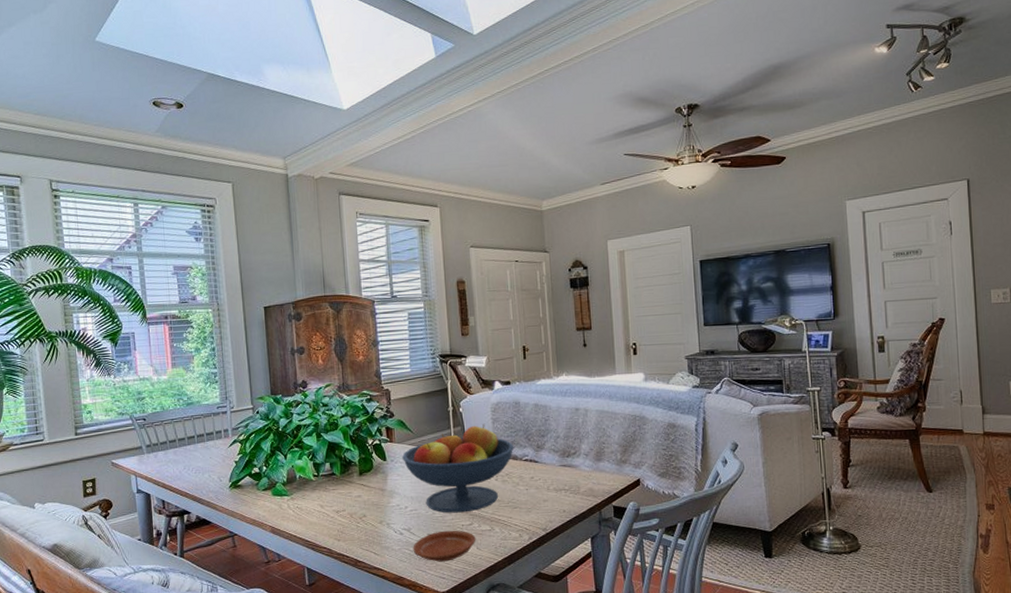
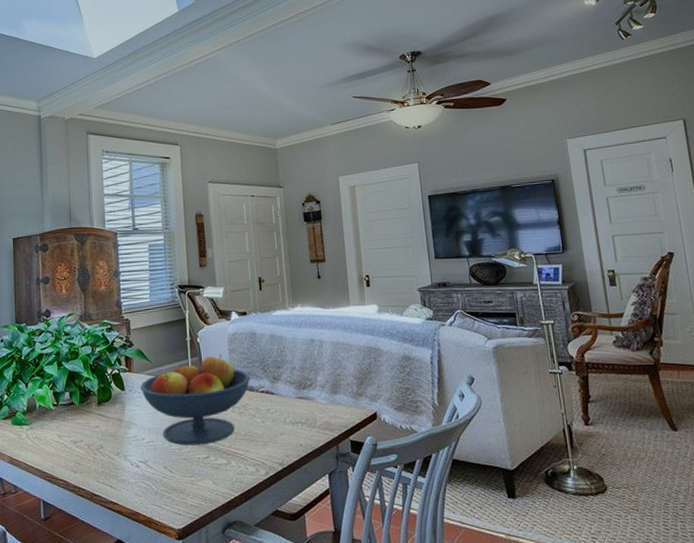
plate: present [413,530,476,562] -> none [149,463,213,497]

